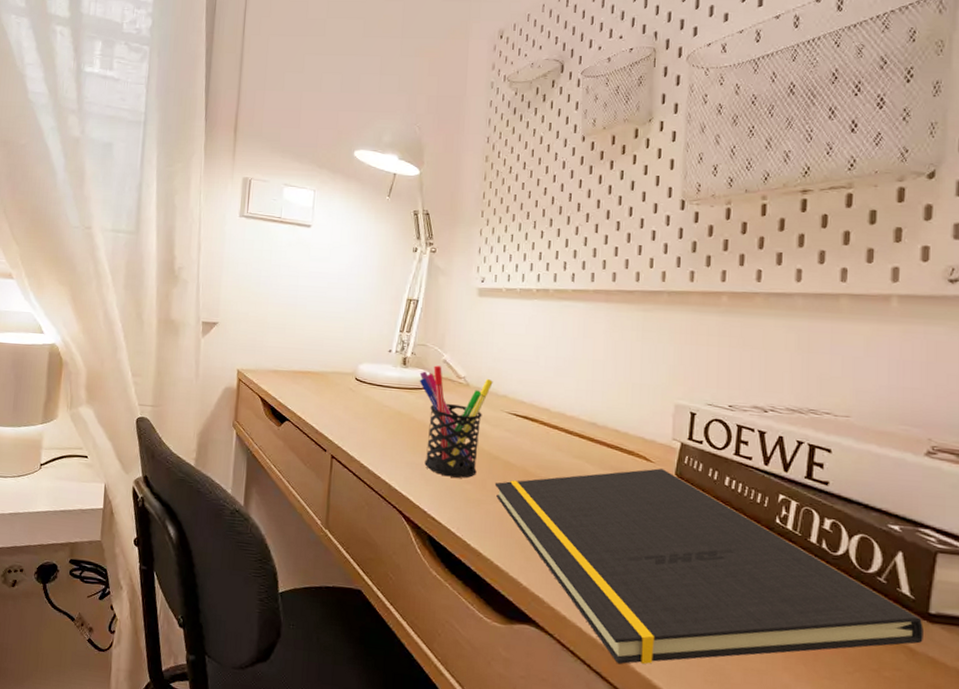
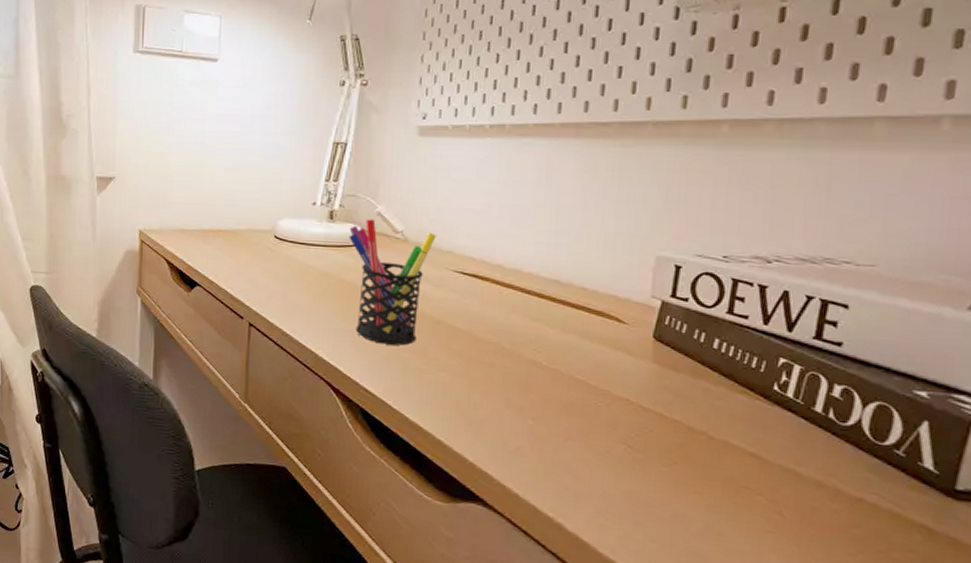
notepad: present [494,468,923,665] -> none [437,331,947,545]

